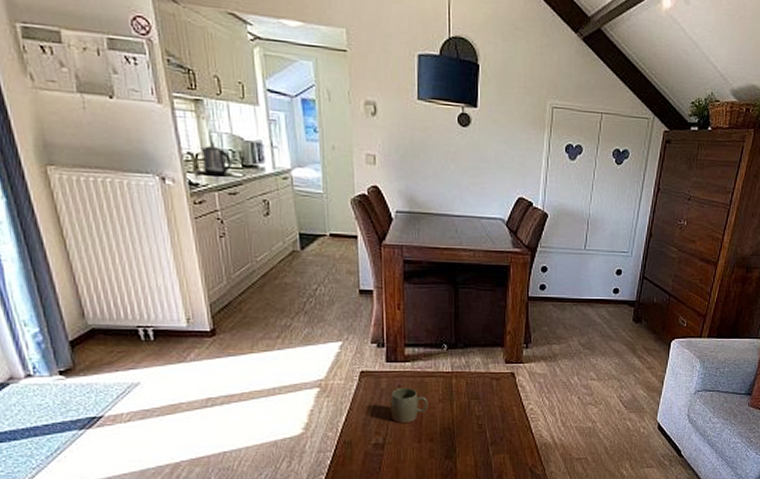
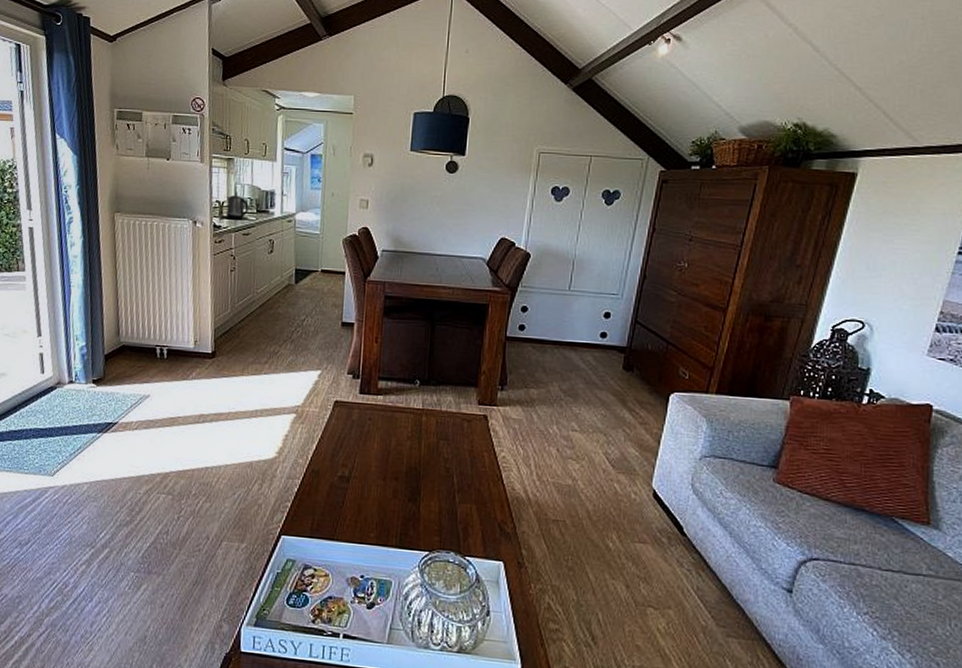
mug: present [391,387,429,424] -> none [359,421,397,459]

